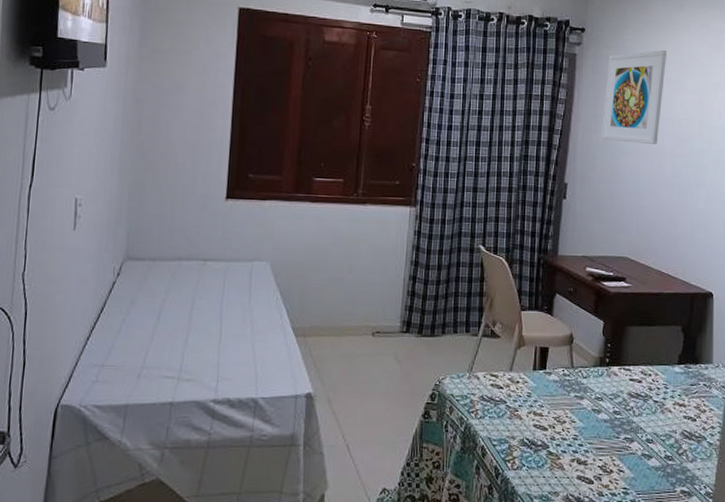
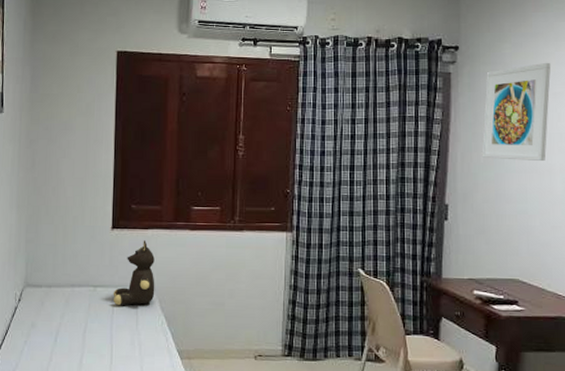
teddy bear: none [224,212,272,280] -> present [113,240,155,305]

